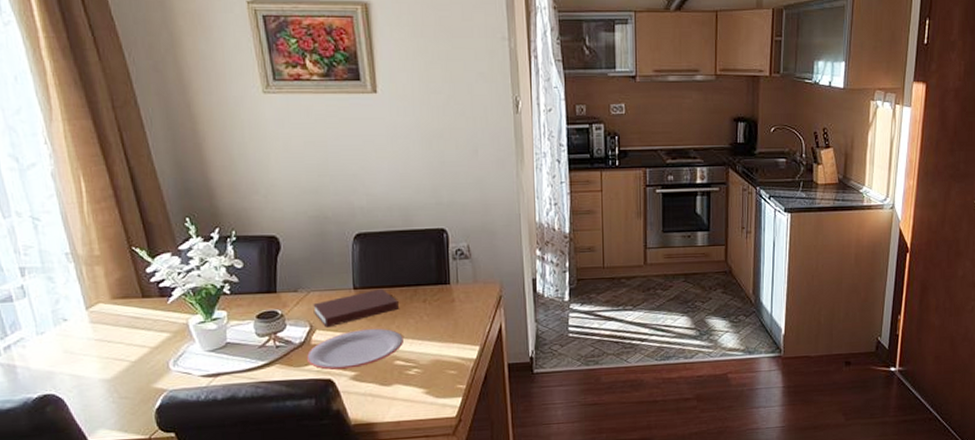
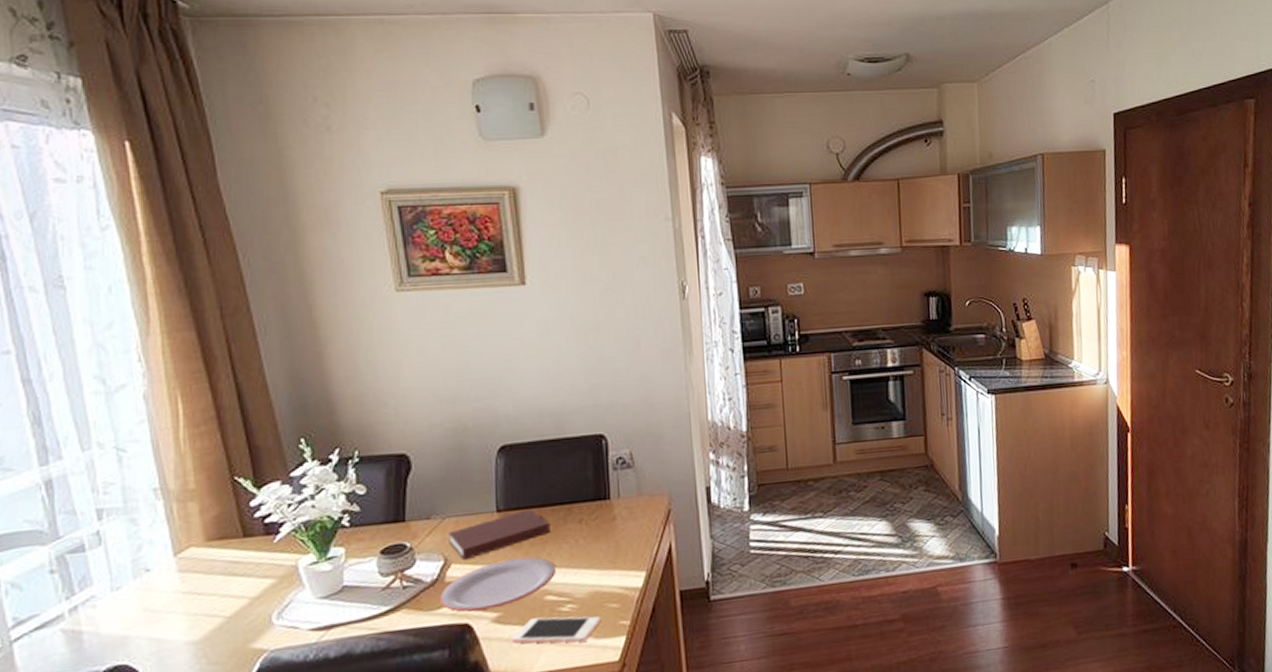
cell phone: none [366,378,442,400] -> present [511,616,601,644]

